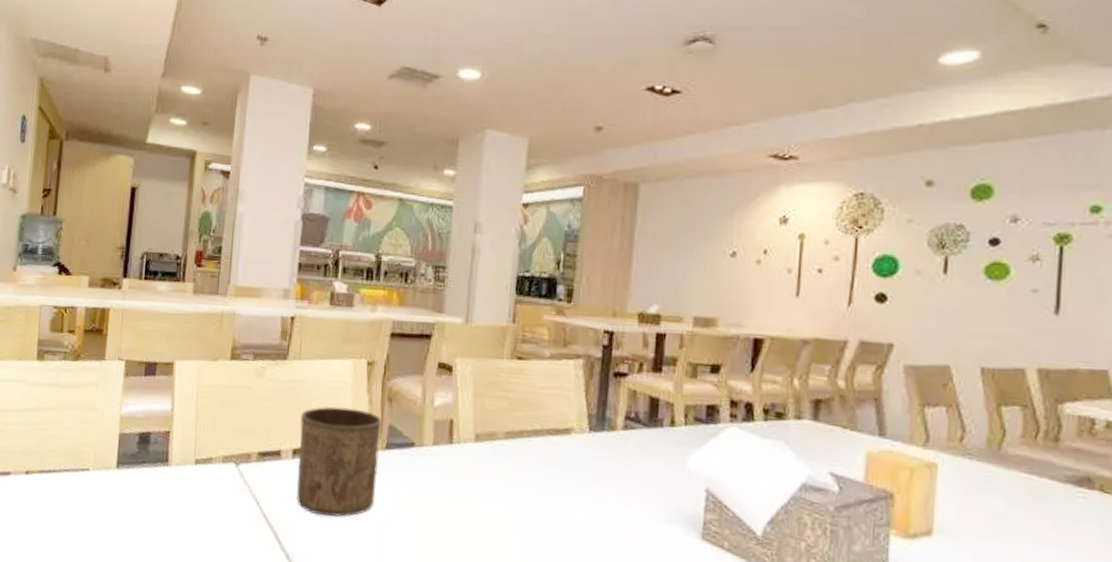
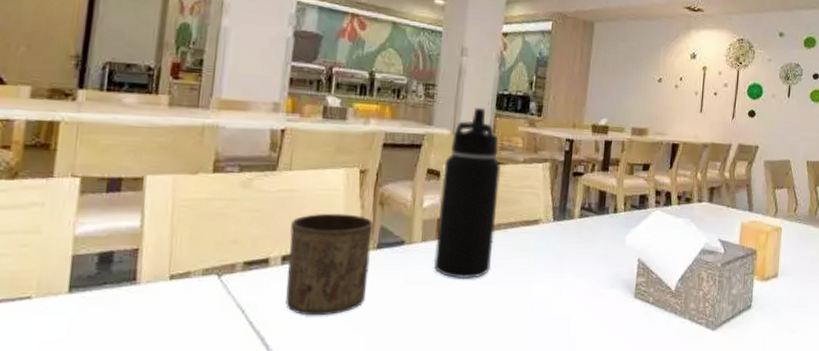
water bottle: none [446,292,524,493] -> present [433,107,502,280]

